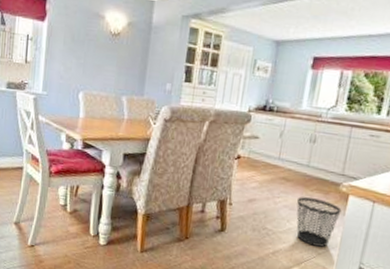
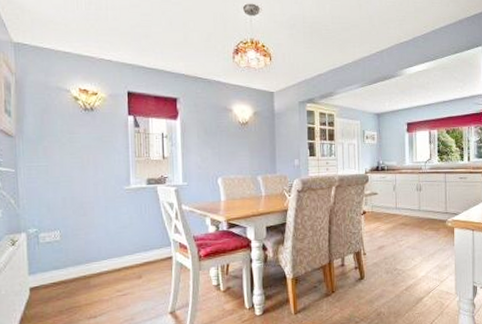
wastebasket: present [296,197,342,247] -> none [417,236,451,276]

